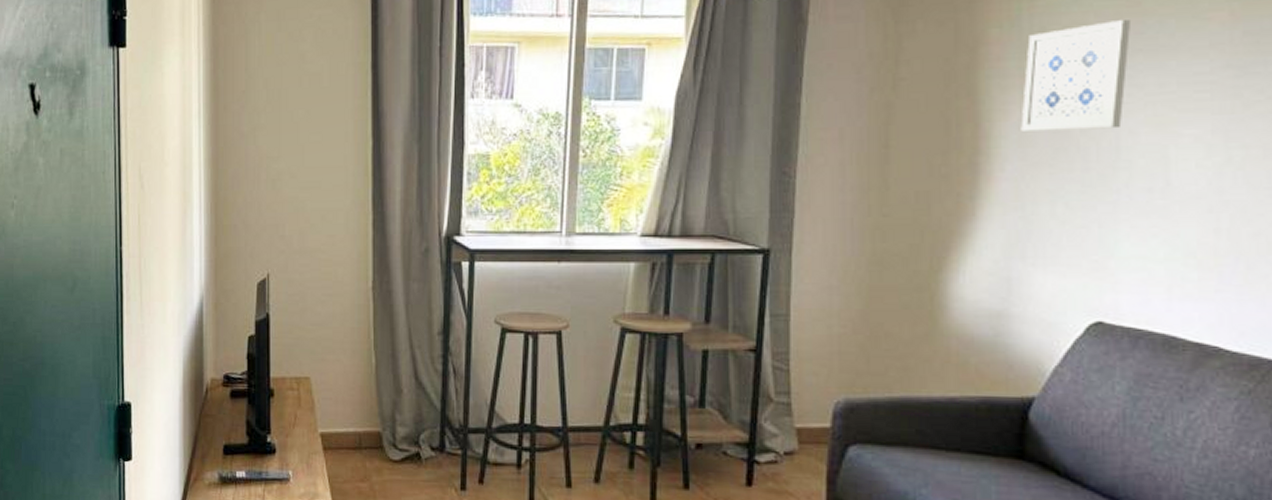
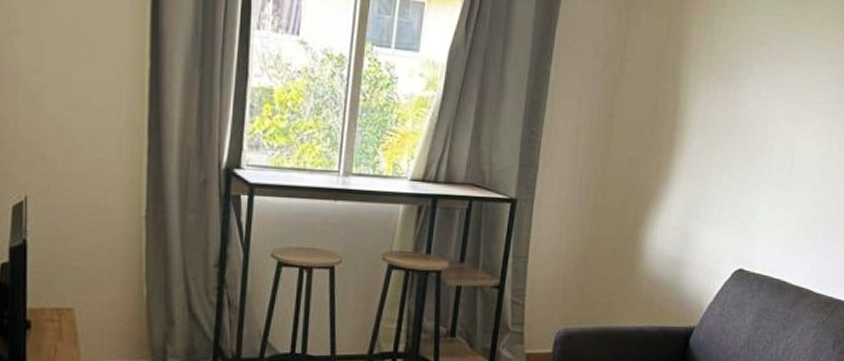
wall art: present [1020,20,1130,131] -> none [705,32,783,119]

